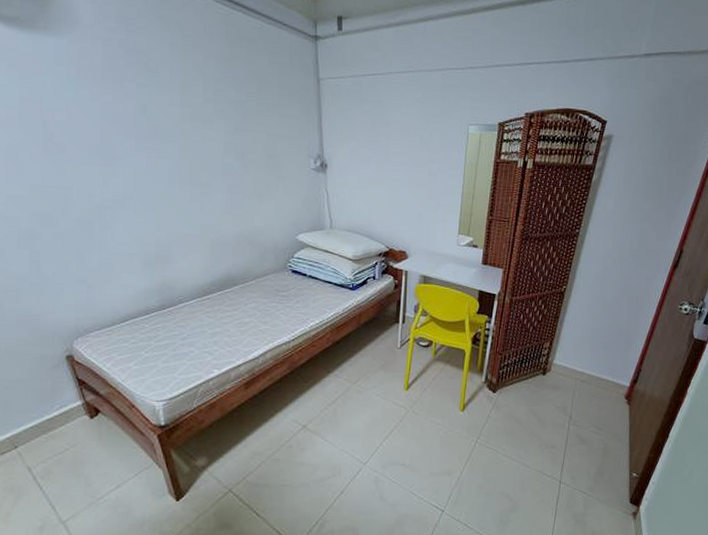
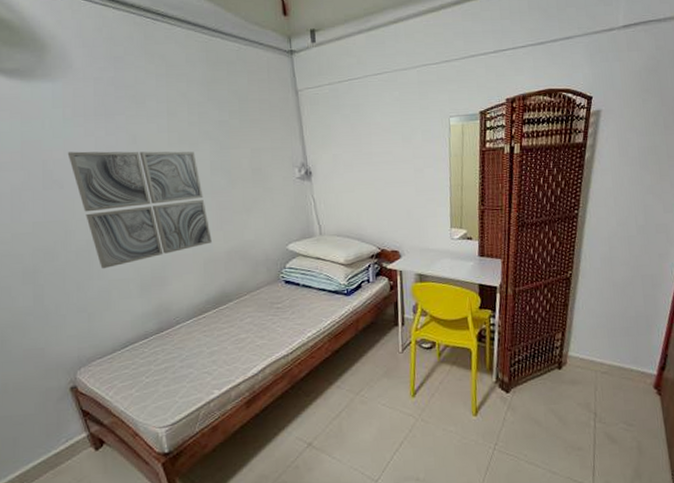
wall art: none [70,115,220,241] -> present [67,151,212,269]

